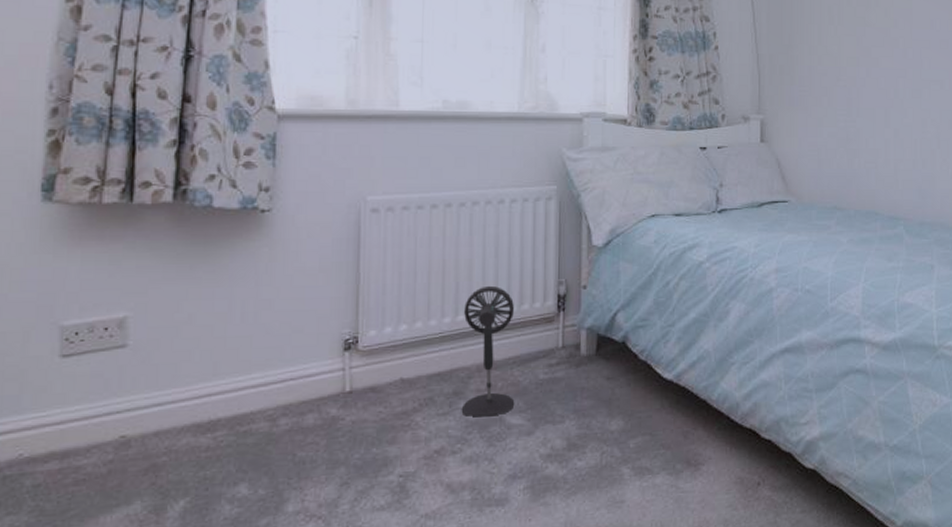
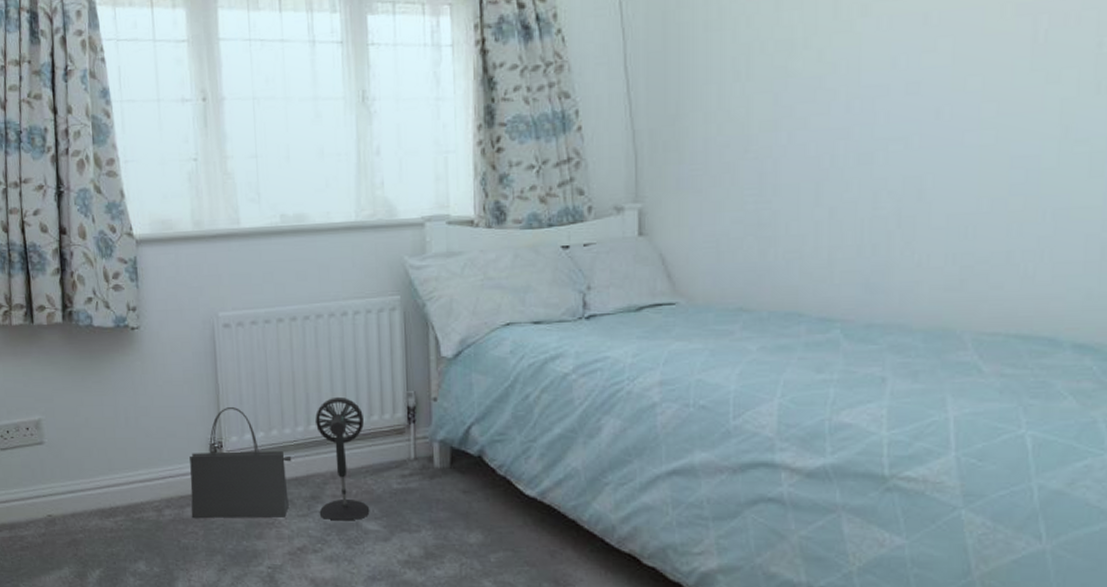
tote bag: none [313,297,436,425] -> present [190,406,292,518]

